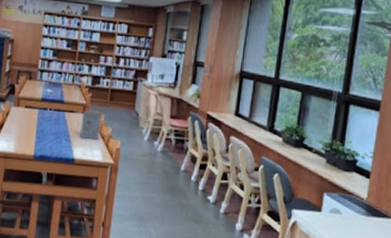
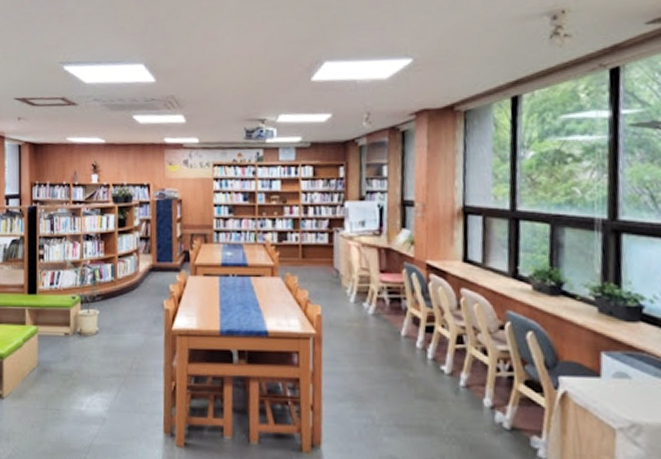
book: present [80,111,102,140] -> none [271,274,295,307]

